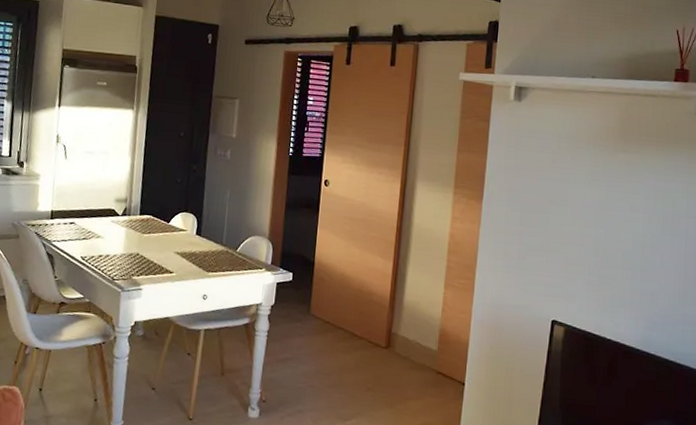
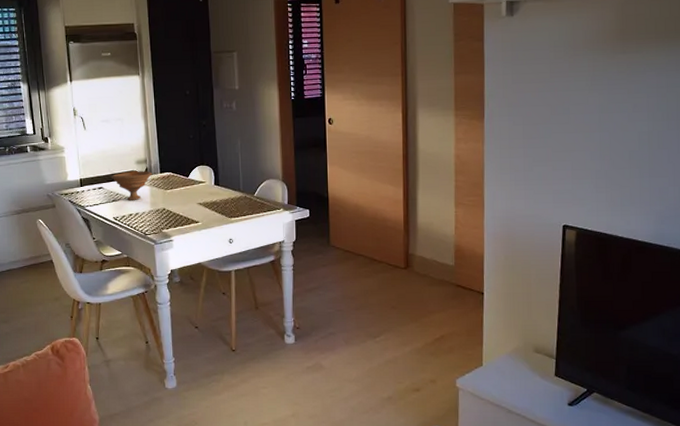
bowl: none [85,209,131,241] -> present [111,171,152,200]

